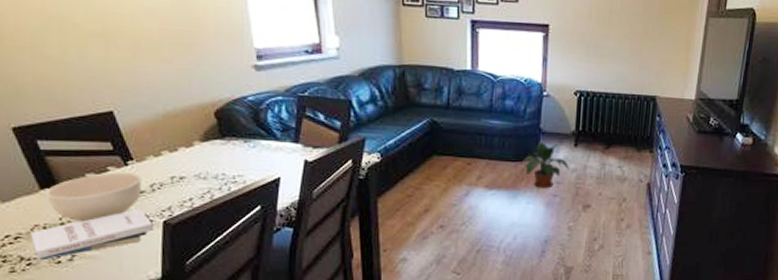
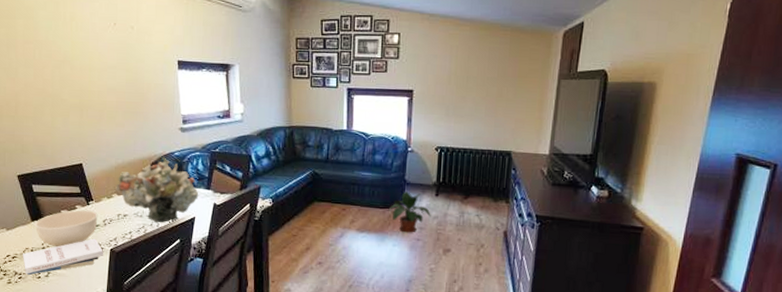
flower arrangement: none [164,103,284,187] -> present [114,157,199,223]

